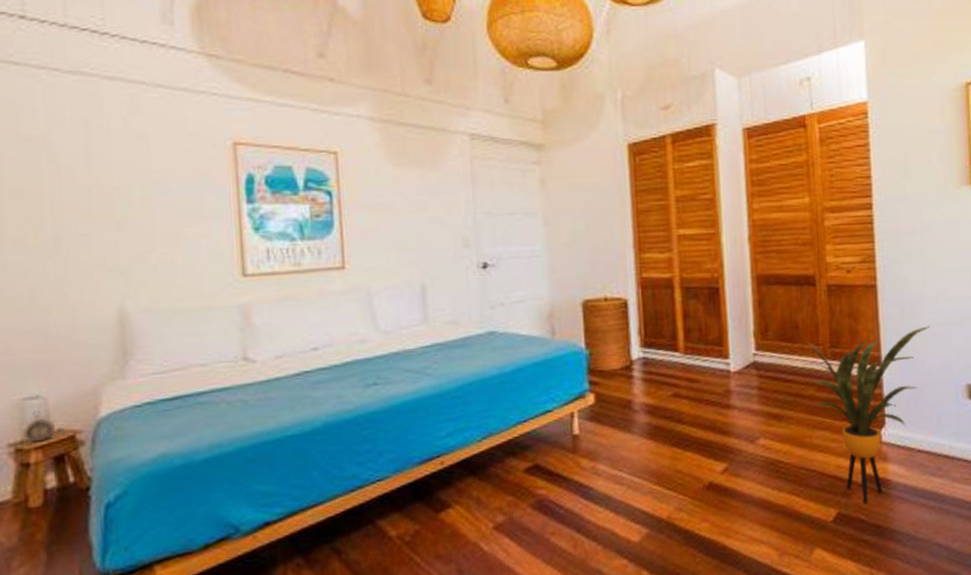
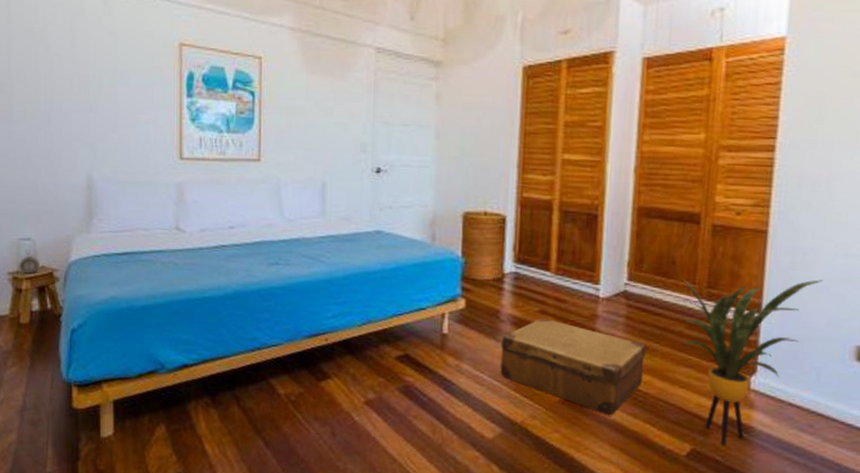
suitcase: none [637,401,783,493] -> present [500,318,646,415]

